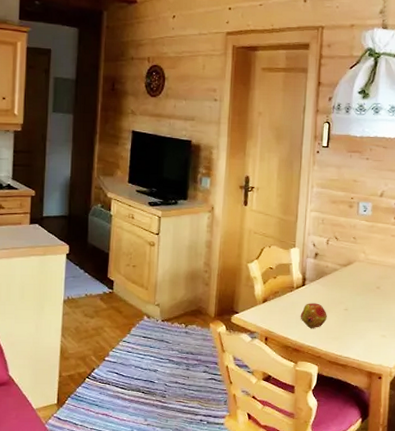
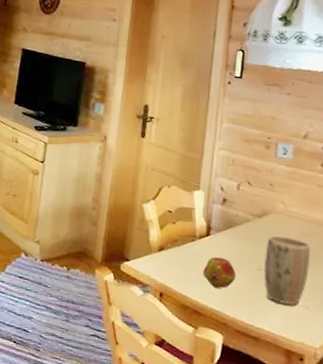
plant pot: none [349,280,386,336] -> present [263,235,310,305]

